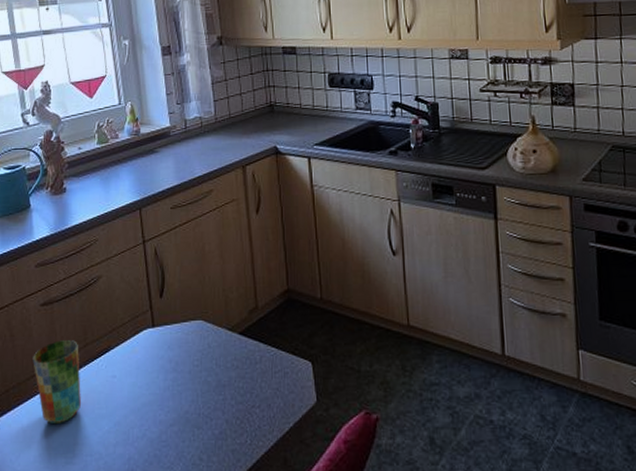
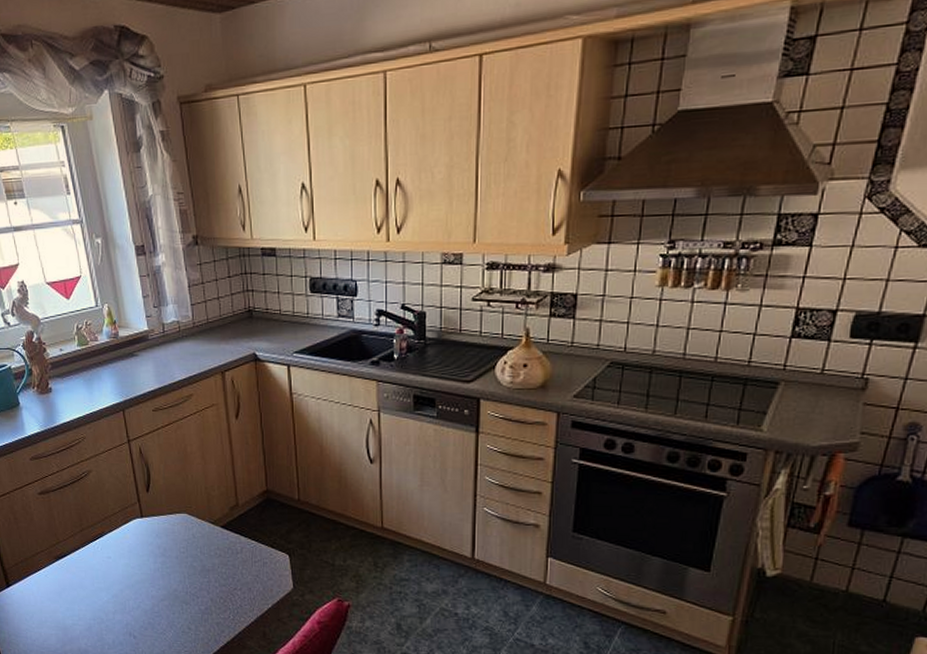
cup: present [33,340,81,425] -> none [36,525,82,594]

